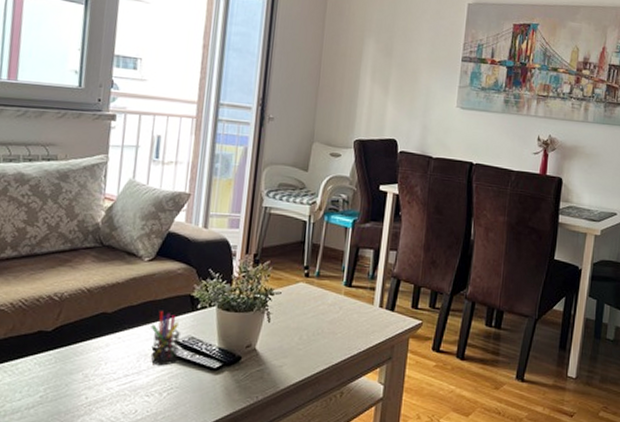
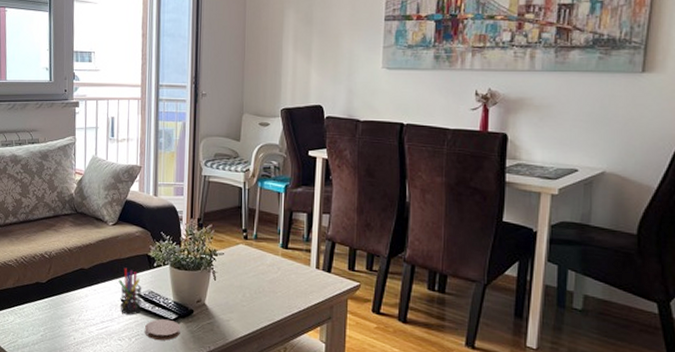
coaster: none [180,368,225,393] -> present [145,318,181,341]

